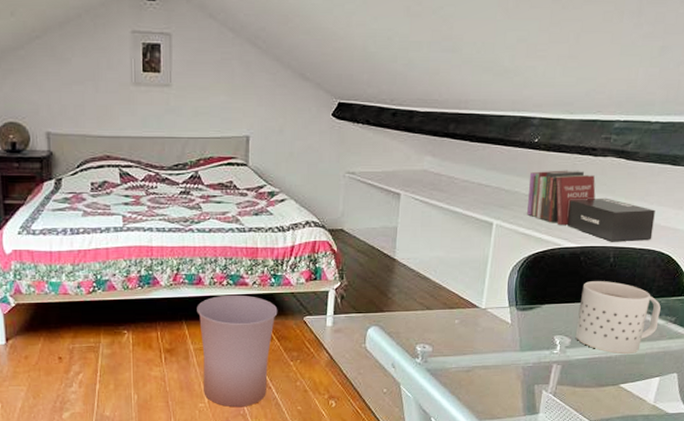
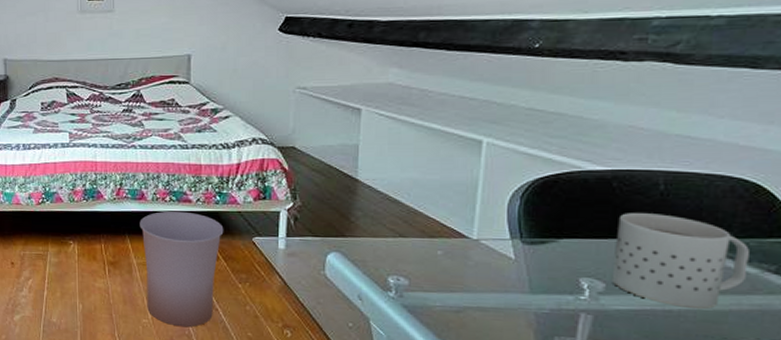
books: present [527,170,596,225] -> none [529,78,630,143]
box: present [567,197,655,242] -> none [590,110,728,165]

